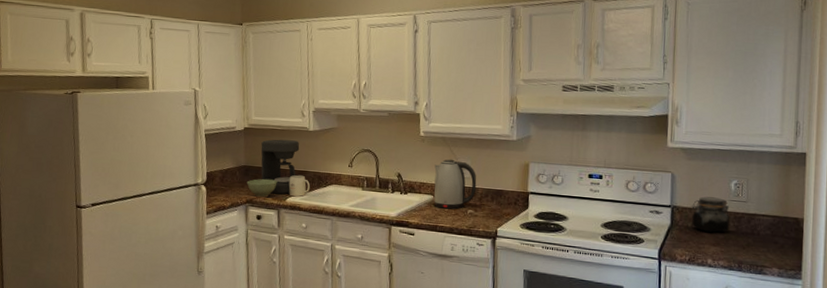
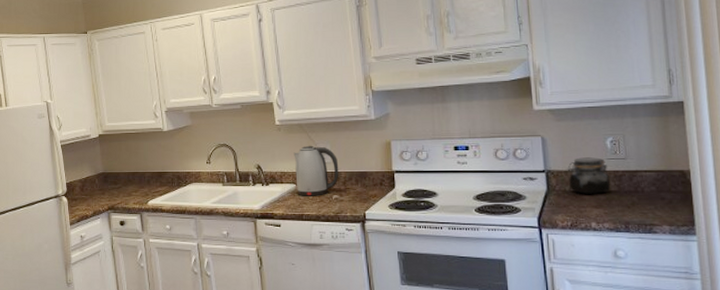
bowl: present [246,178,278,199] -> none [106,183,137,204]
coffee maker: present [261,139,300,195] -> none [117,142,156,198]
mug: present [288,175,311,197] -> none [148,176,171,199]

